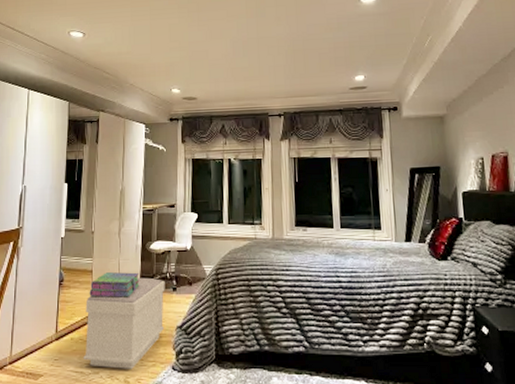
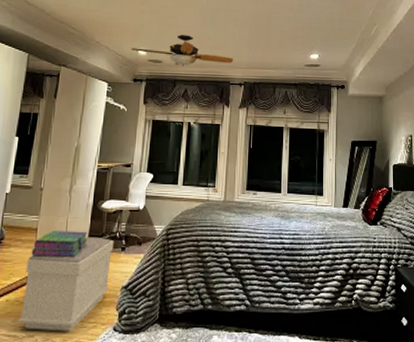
ceiling fan: none [164,68,271,102] -> present [131,35,234,66]

